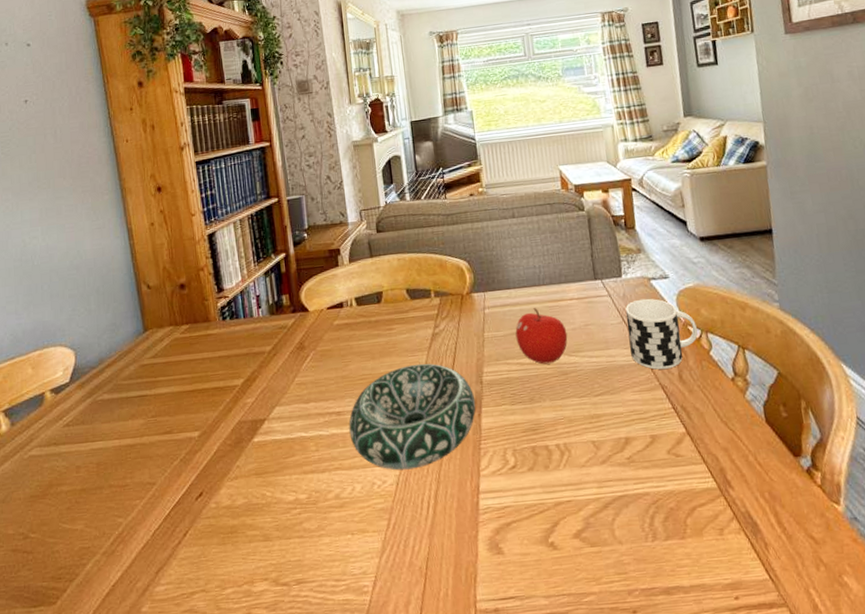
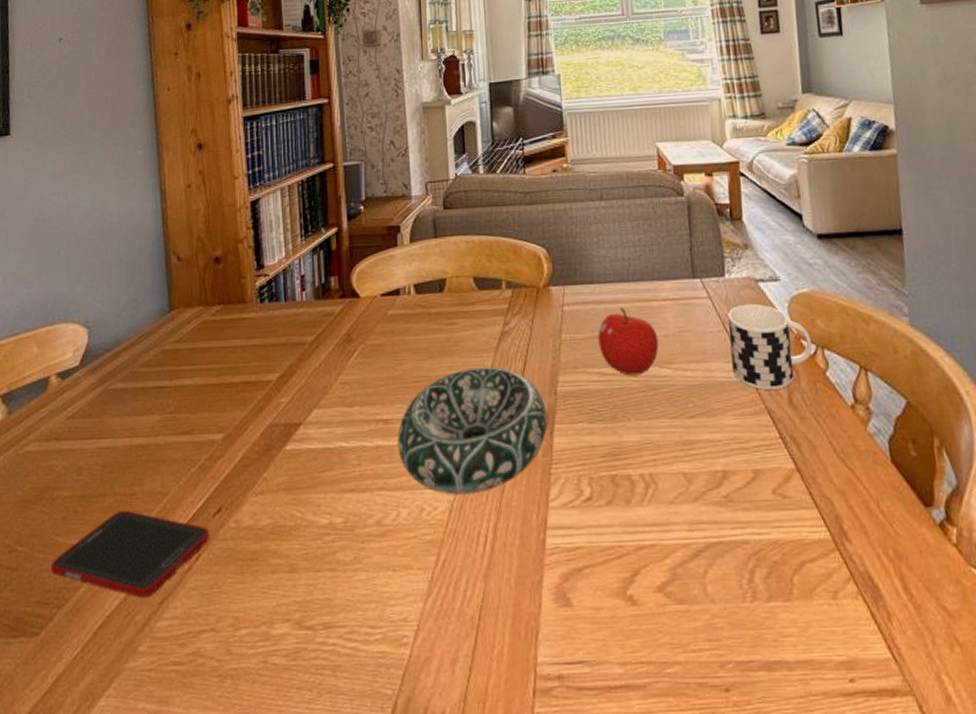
cell phone: none [60,499,195,570] -> present [50,511,210,599]

